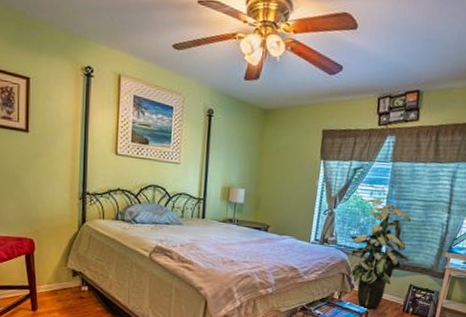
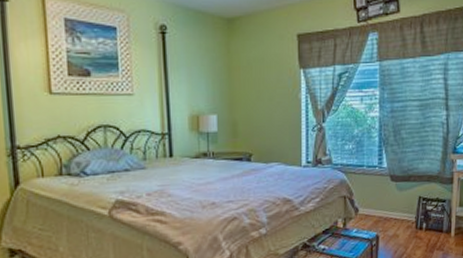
indoor plant: present [349,199,411,309] -> none [344,105,414,232]

